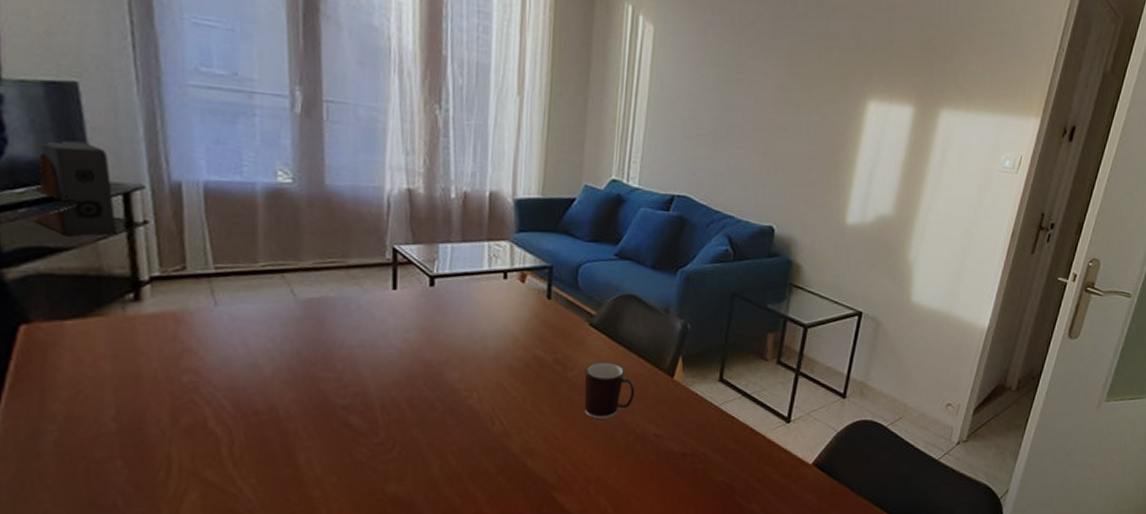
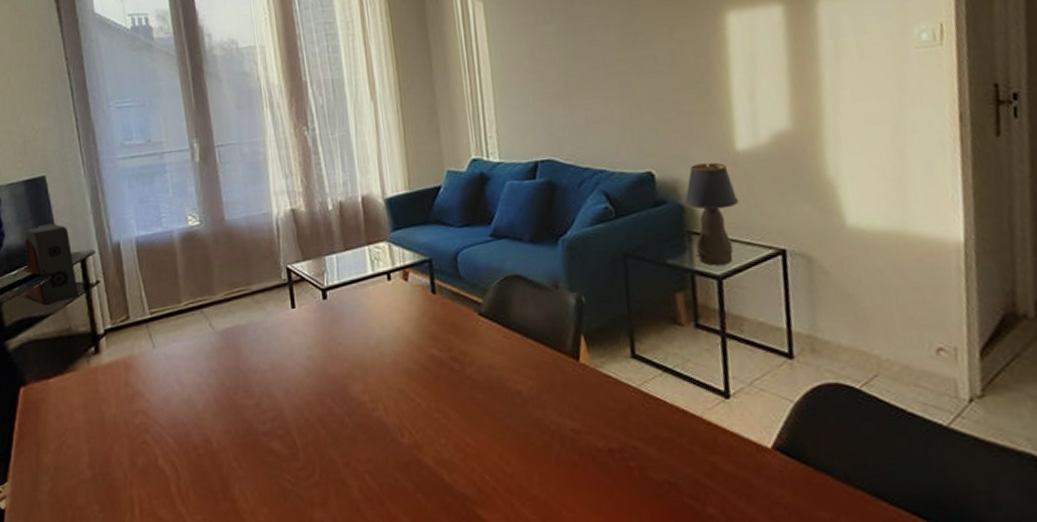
mug: present [584,361,635,419] -> none [483,352,541,419]
table lamp: none [791,228,837,316] -> present [684,162,739,266]

